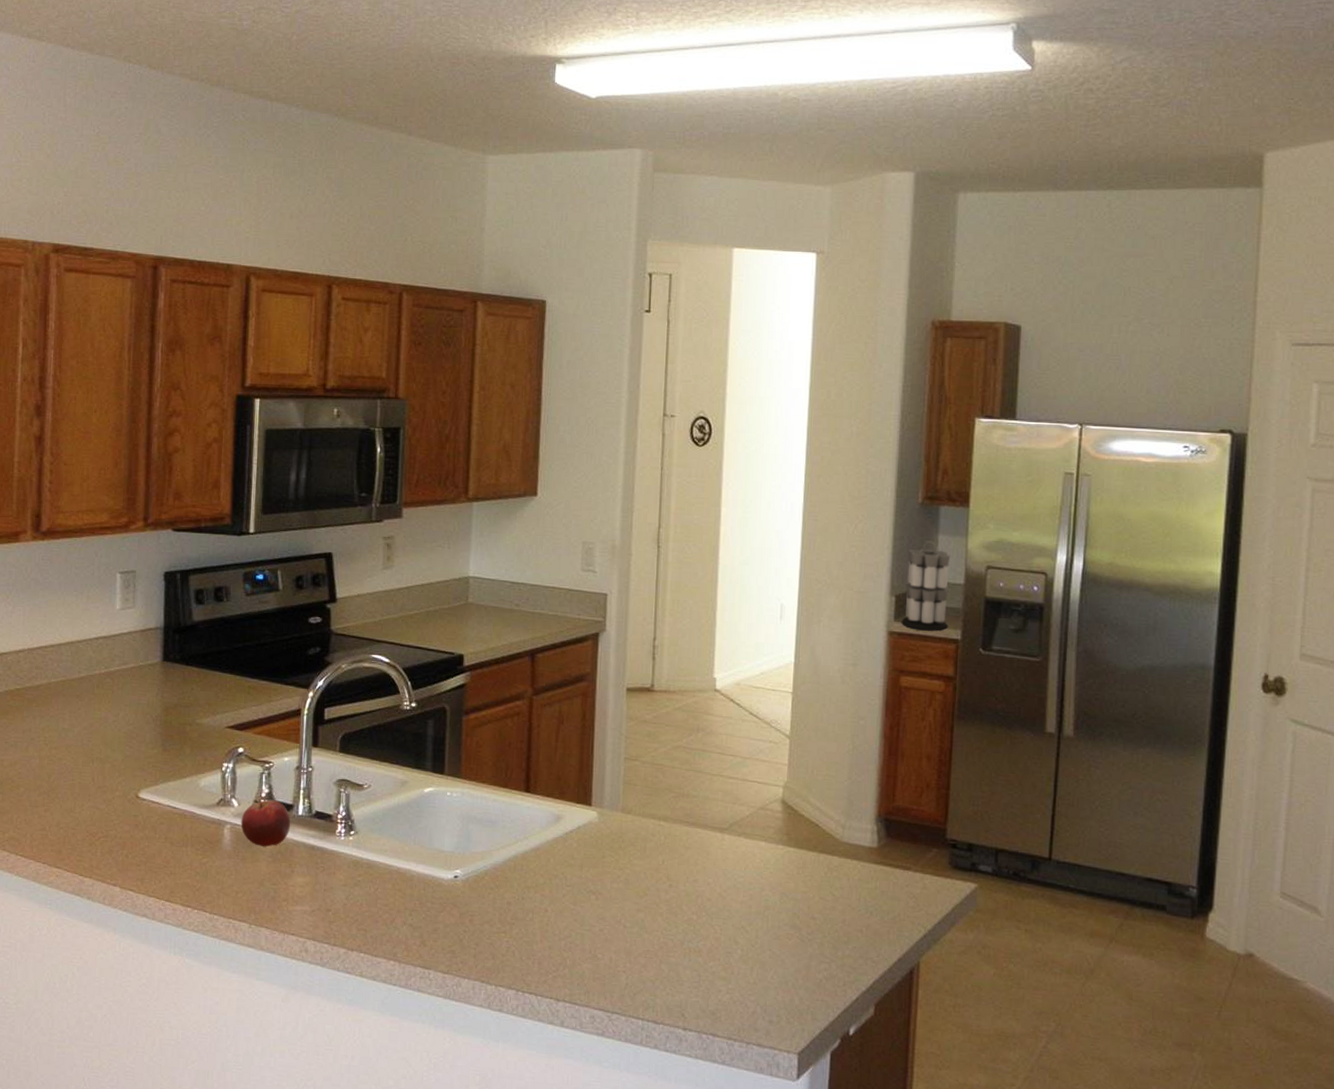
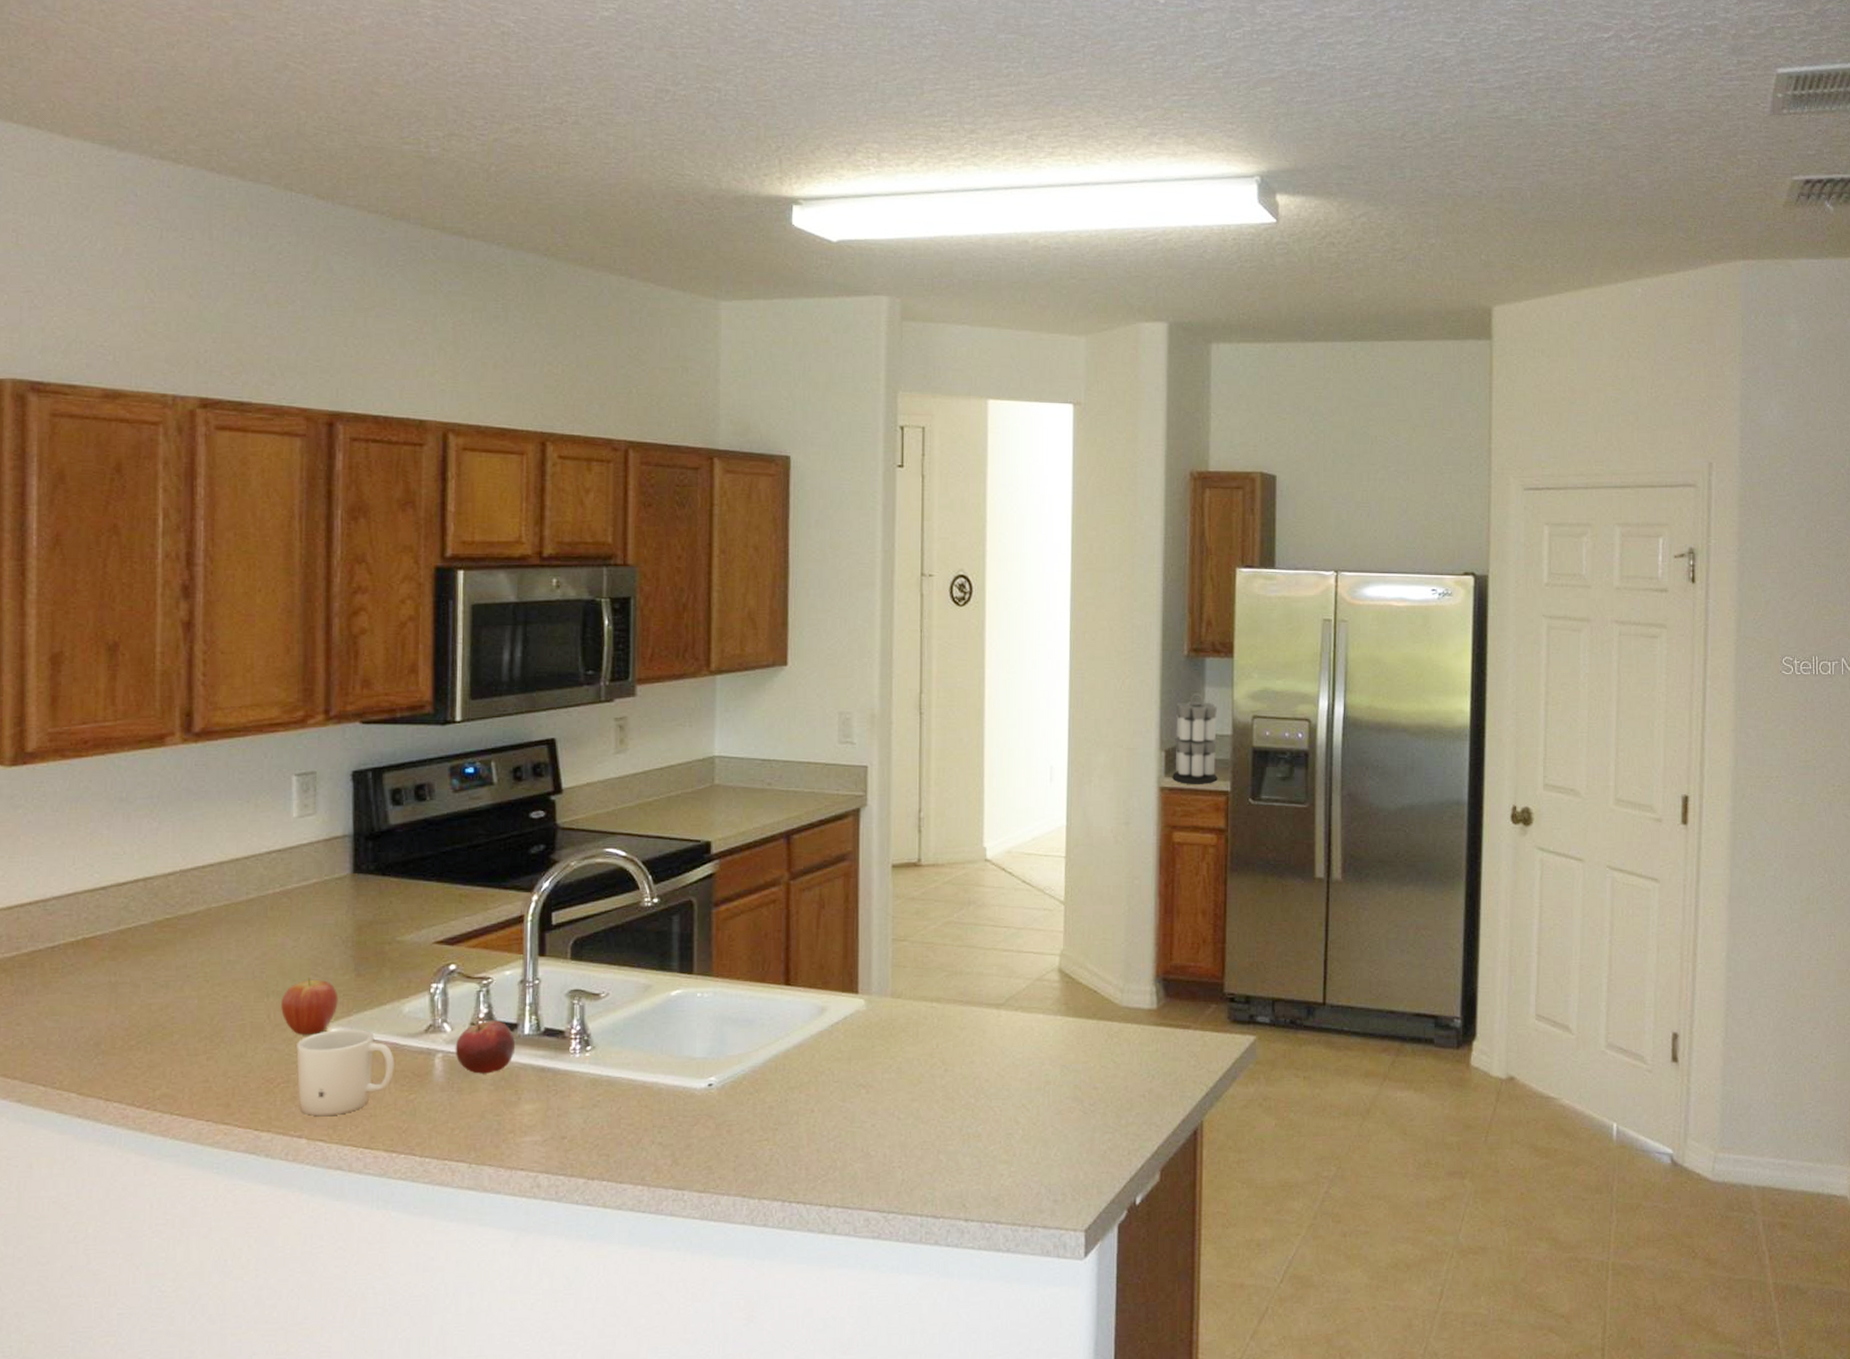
fruit: none [103,749,148,798] -> present [281,978,339,1035]
mug: none [113,795,192,870] -> present [296,1028,394,1117]

